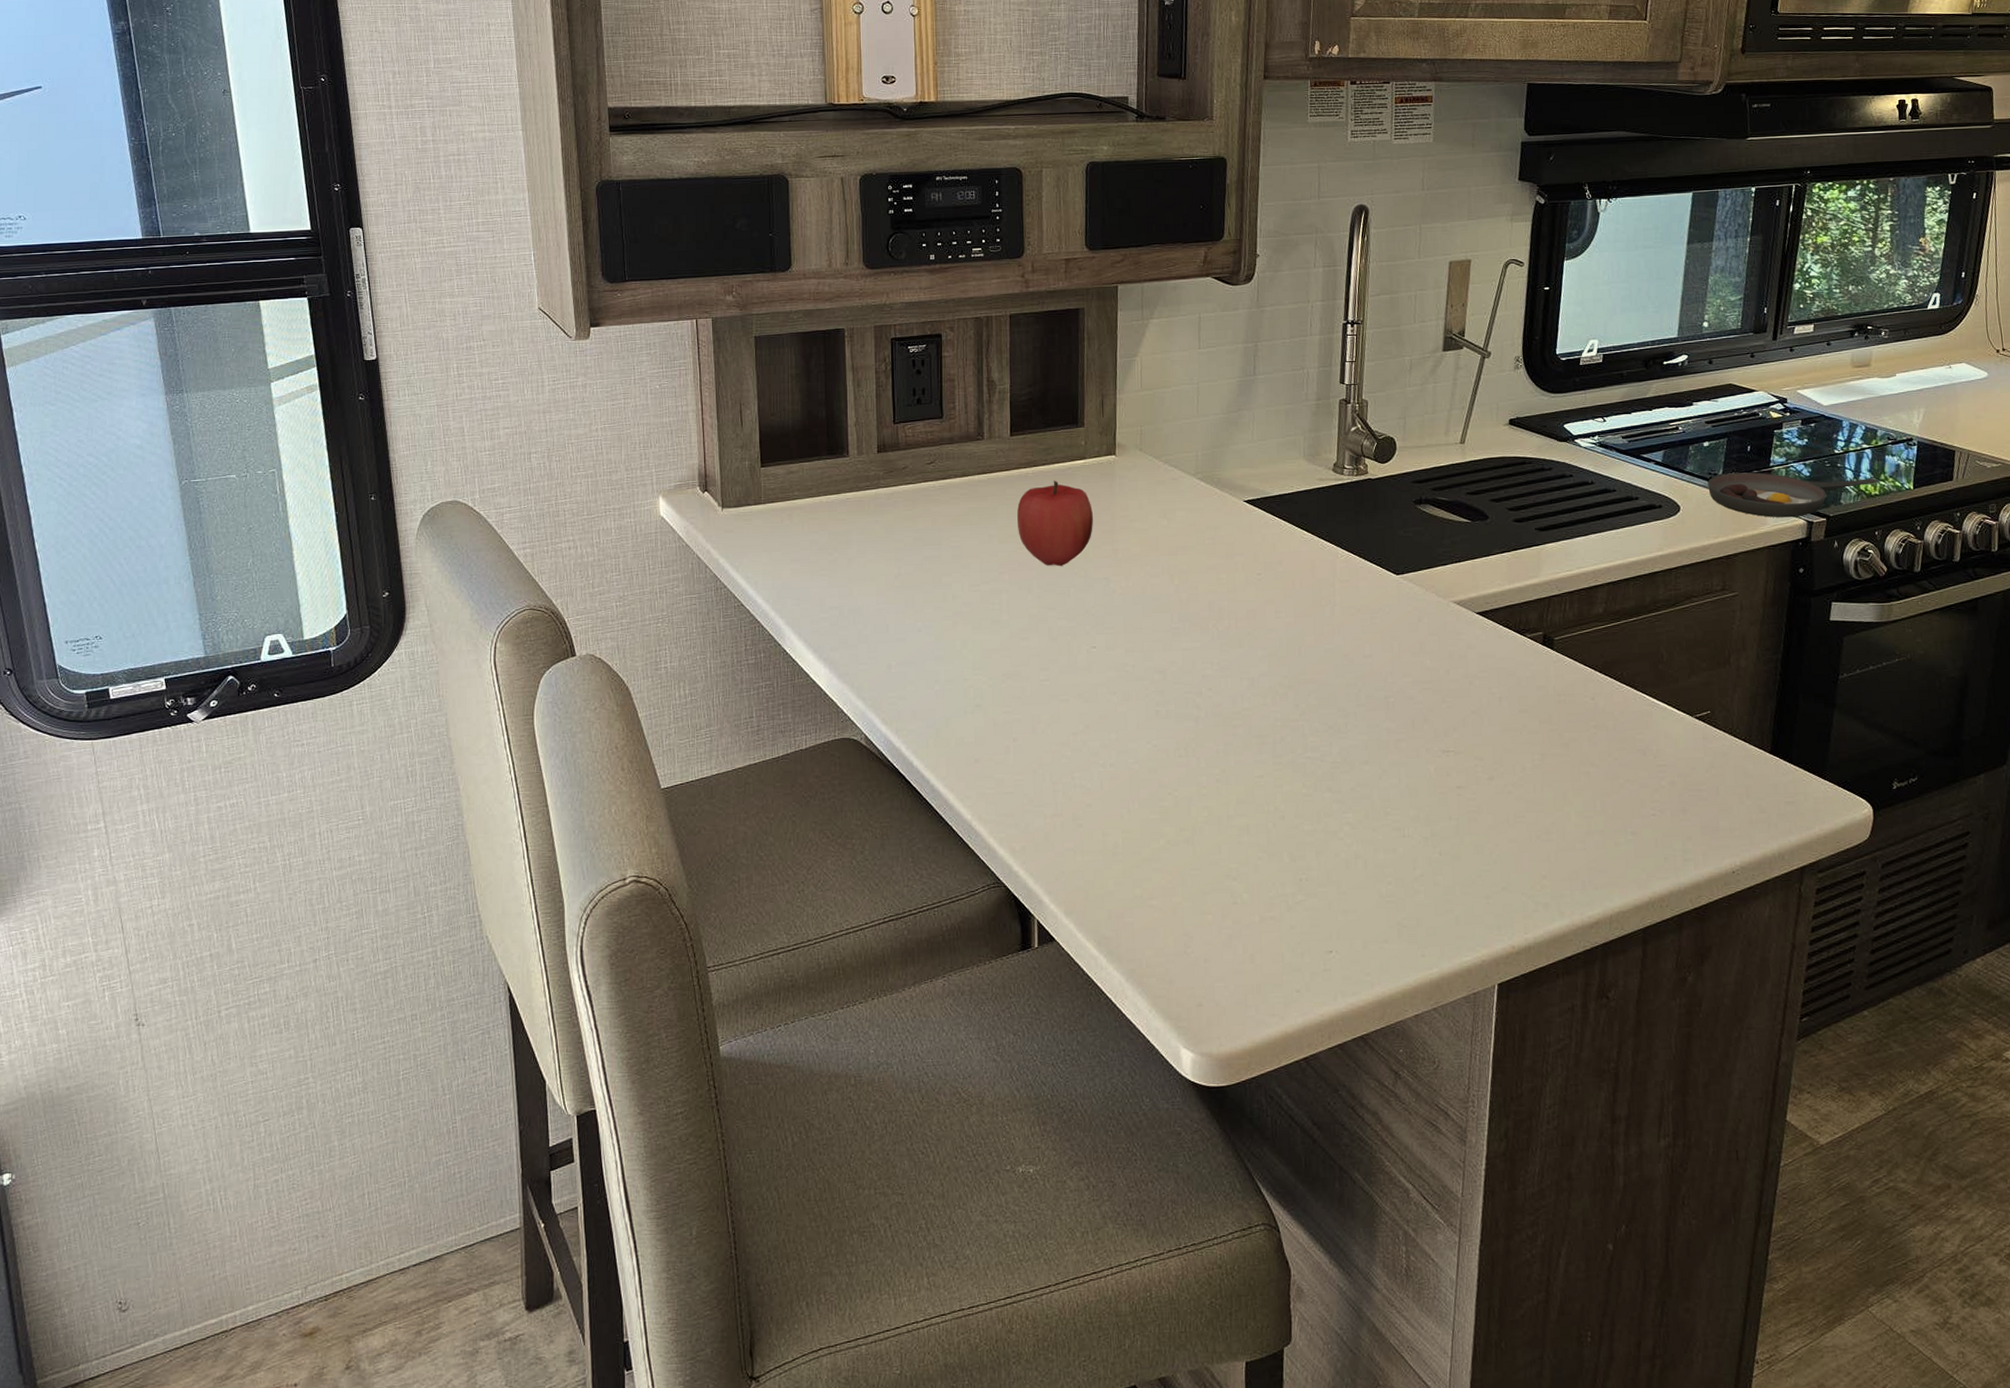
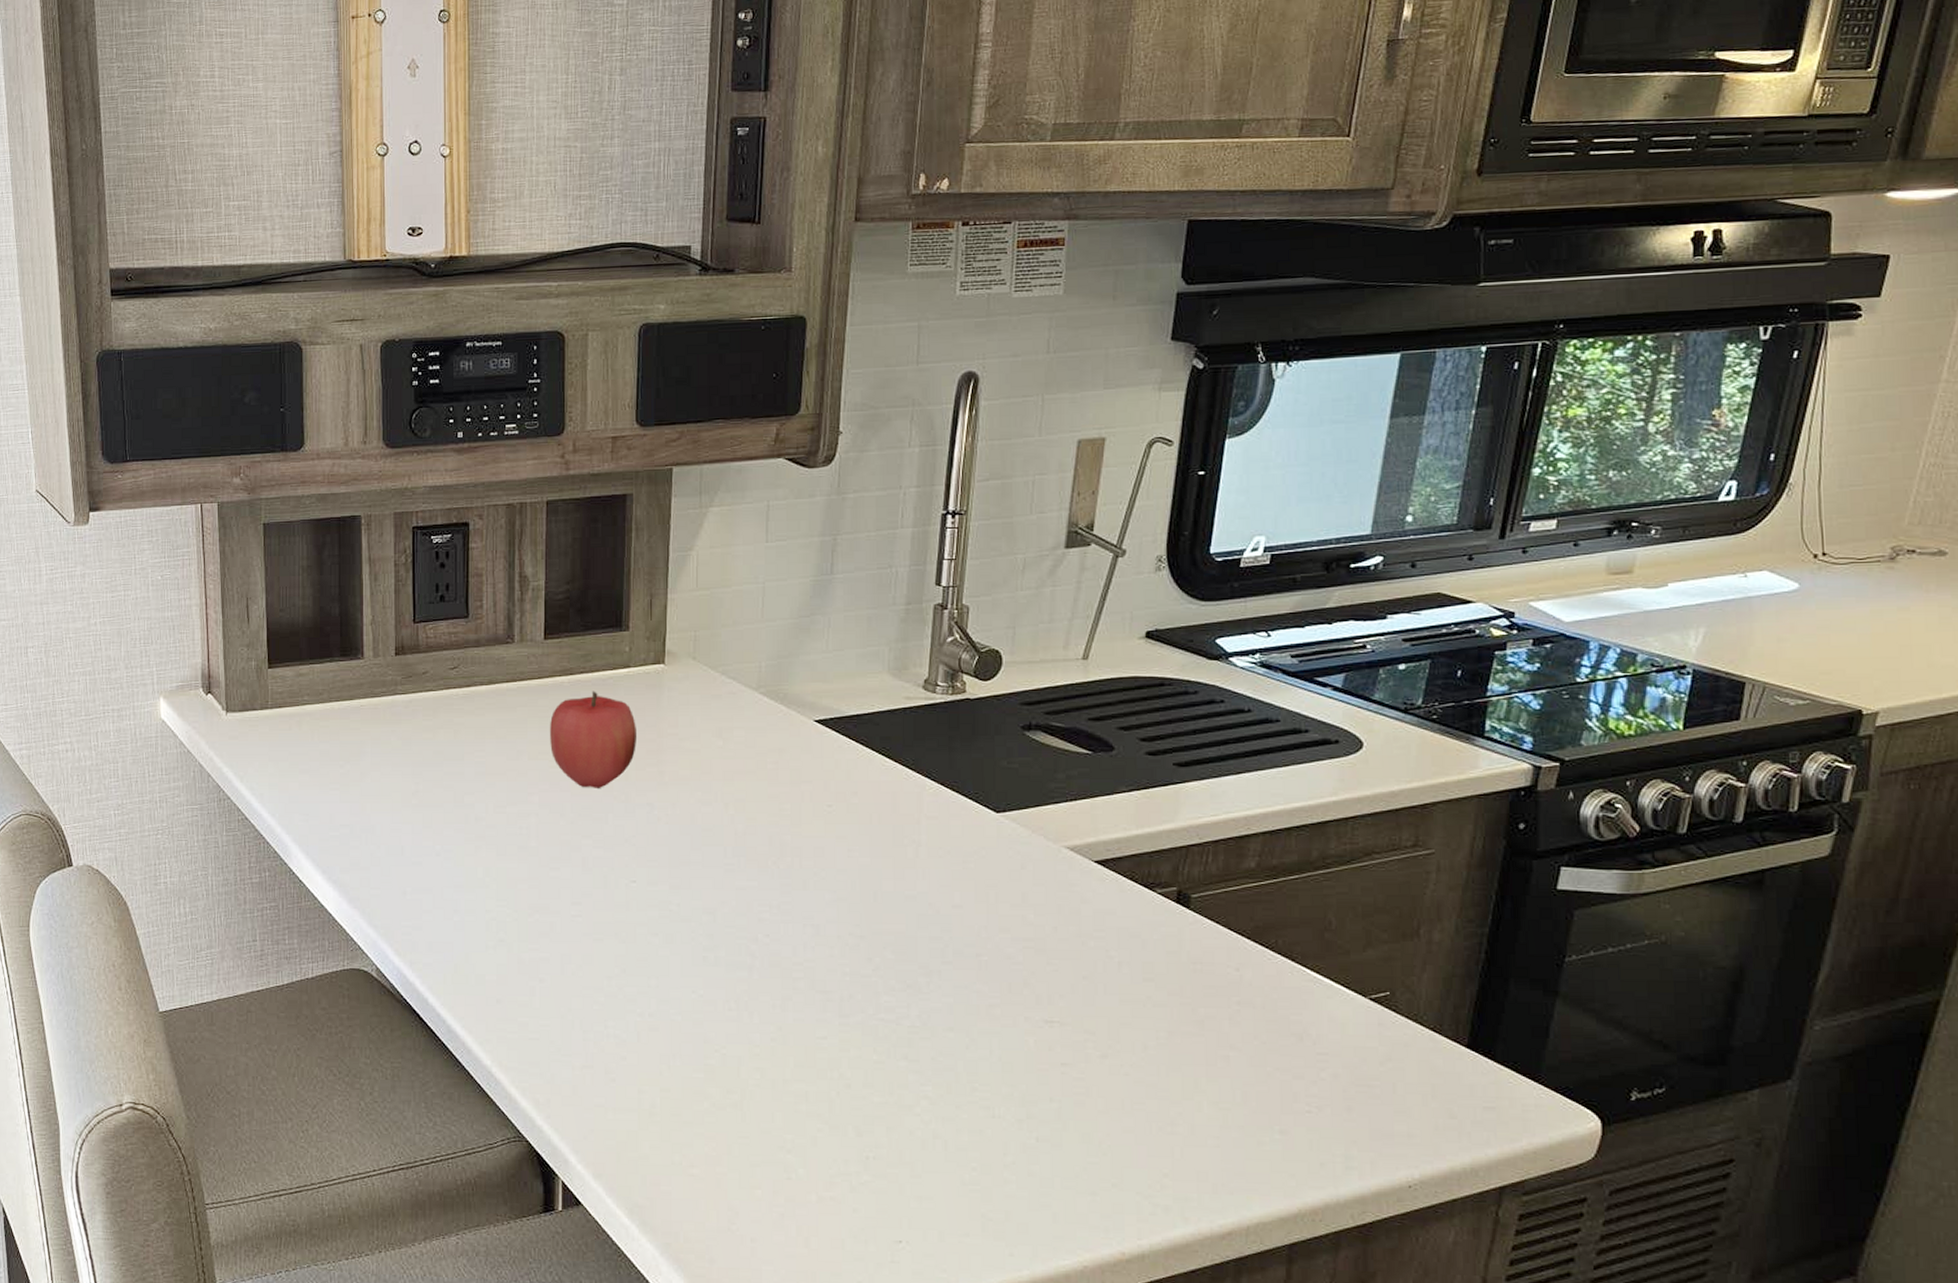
frying pan: present [1707,472,1880,518] -> none [1401,703,1637,761]

